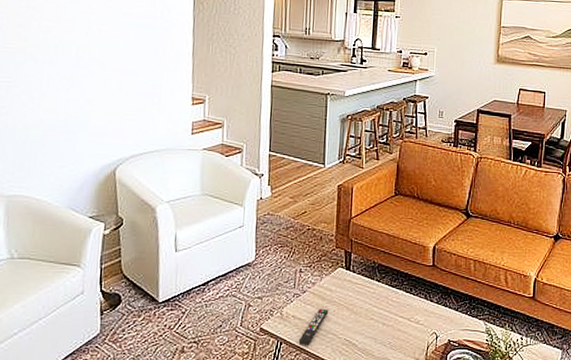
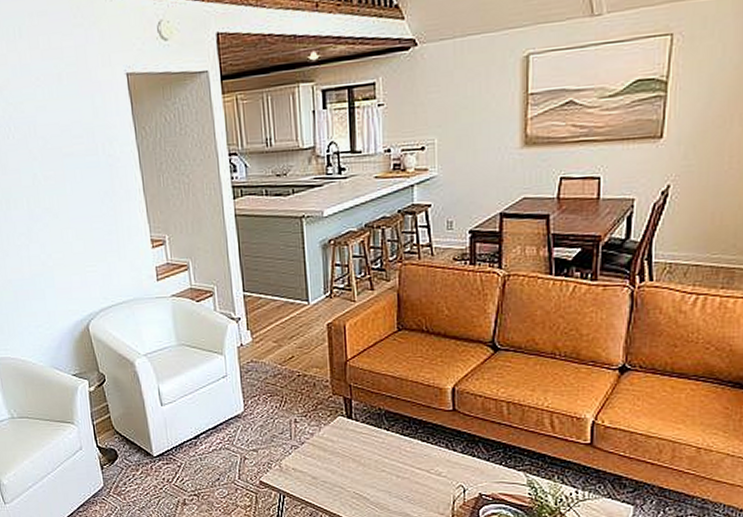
remote control: present [298,308,329,346] -> none [302,460,333,500]

